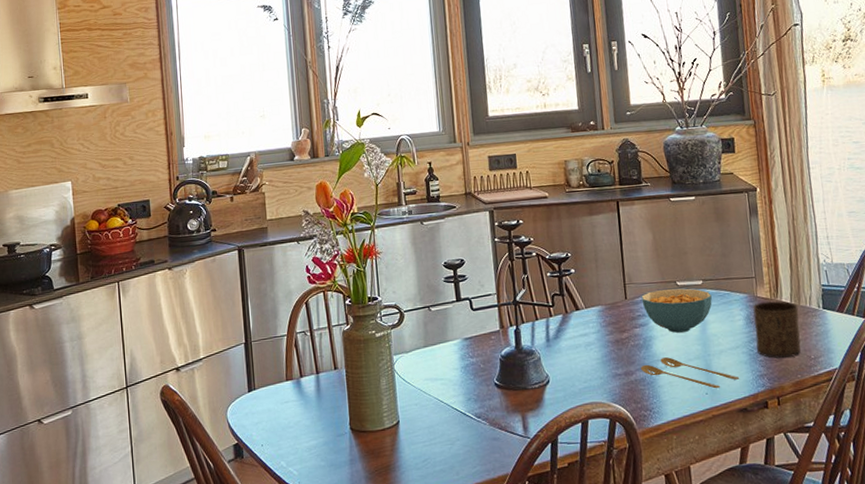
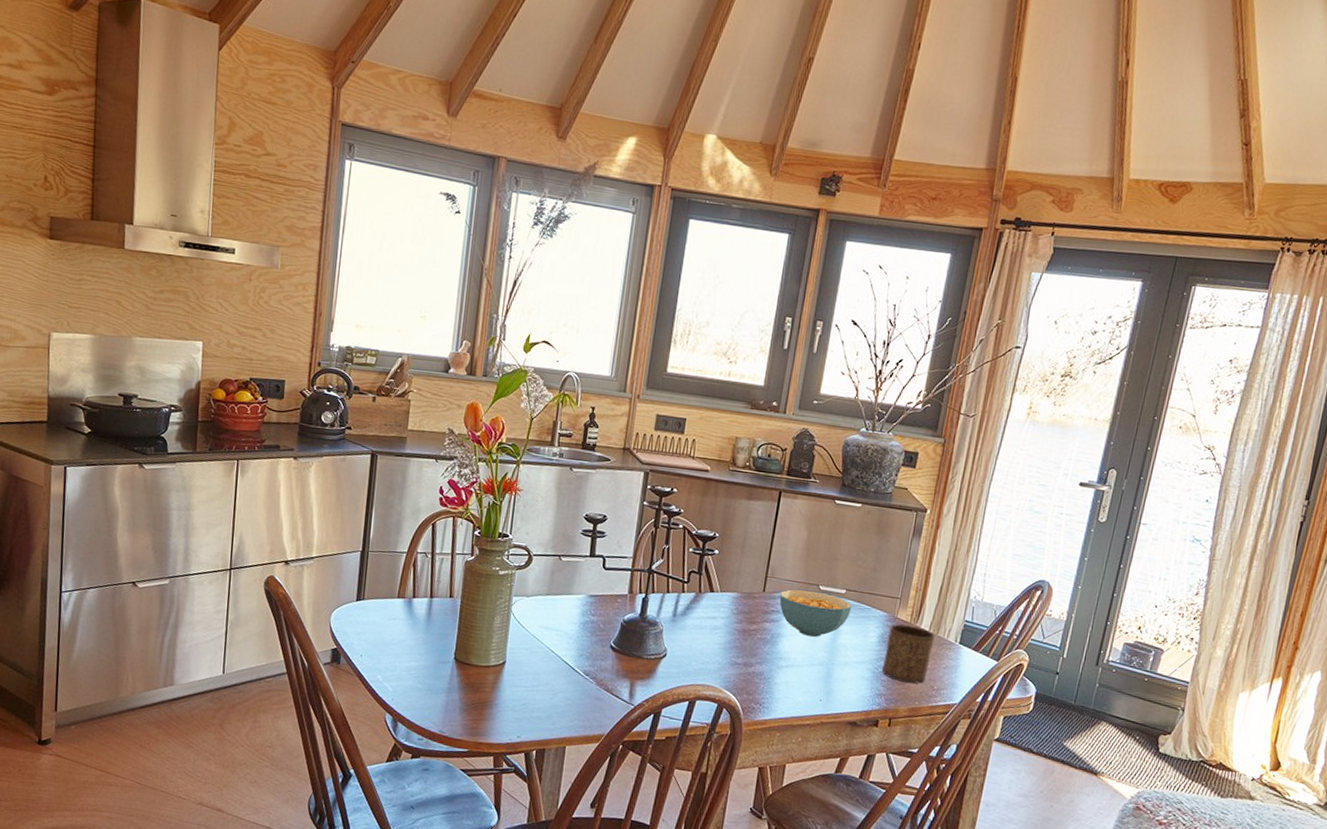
spoon: present [640,357,740,389] -> none [760,657,858,698]

